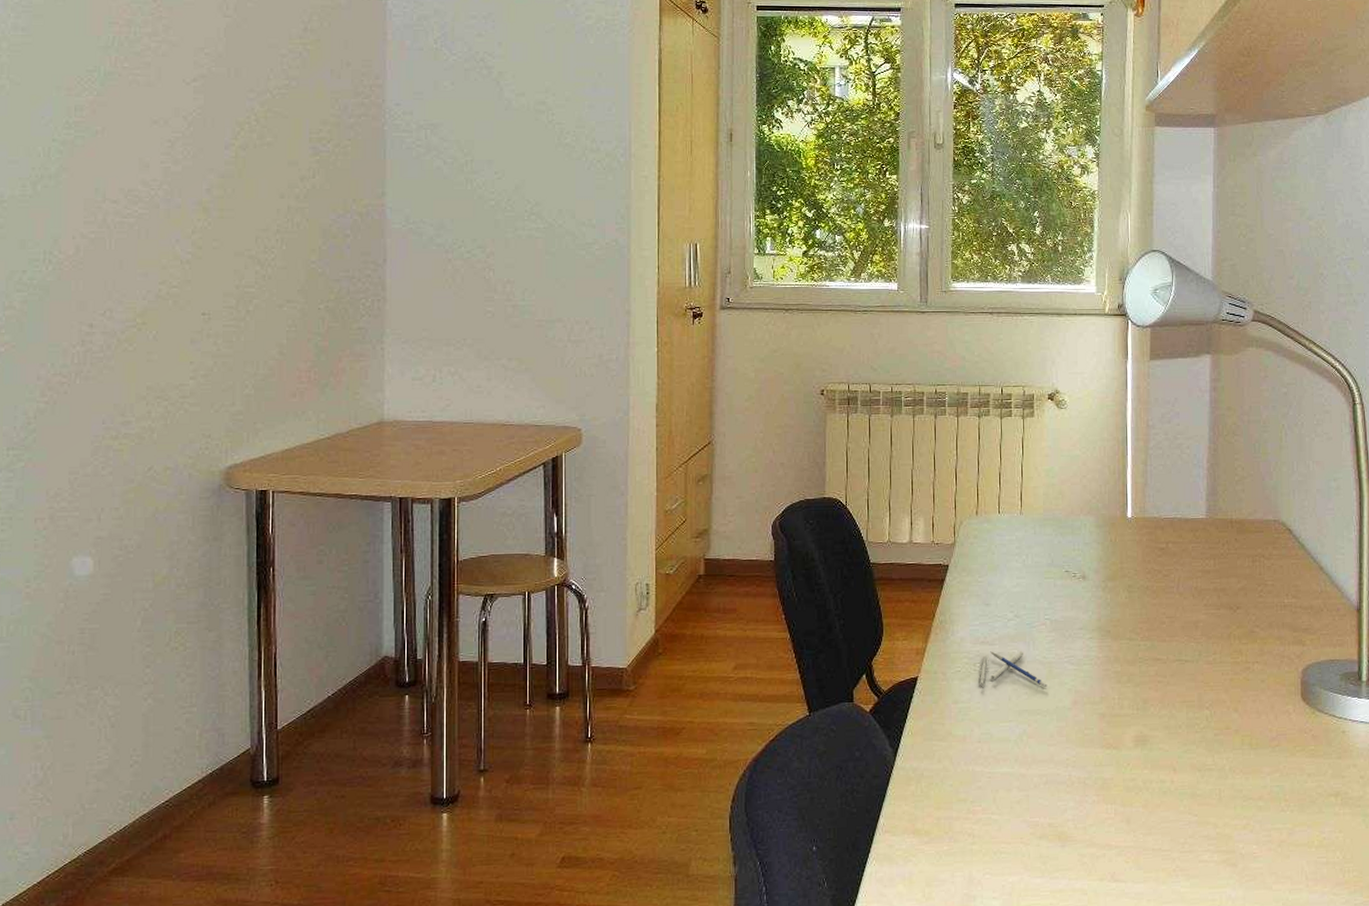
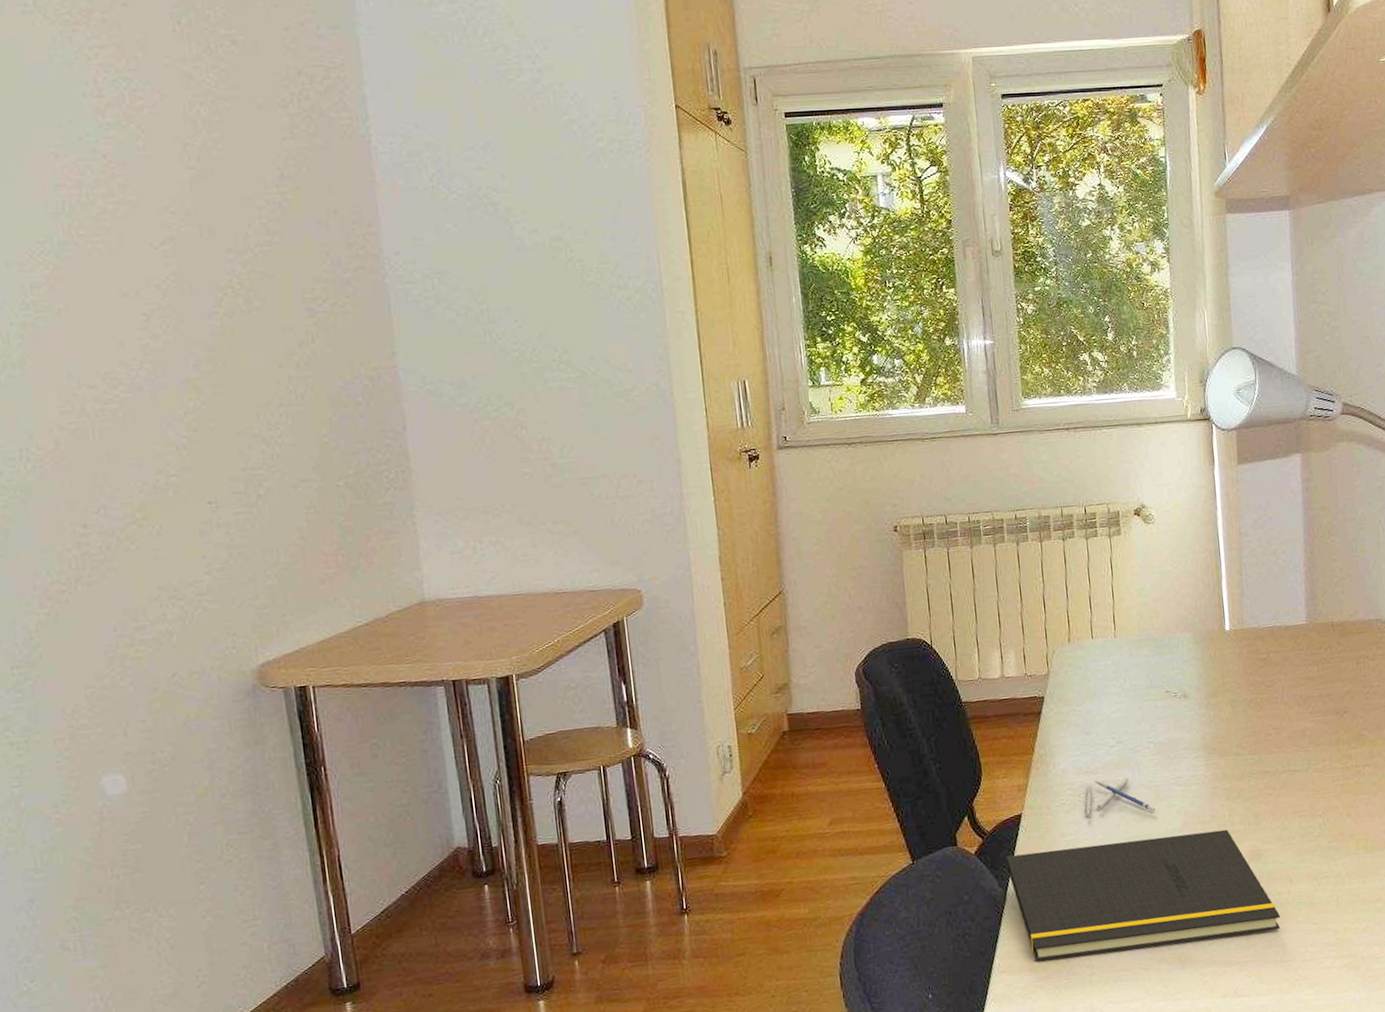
notepad: none [892,712,1162,825] -> present [1002,829,1280,961]

